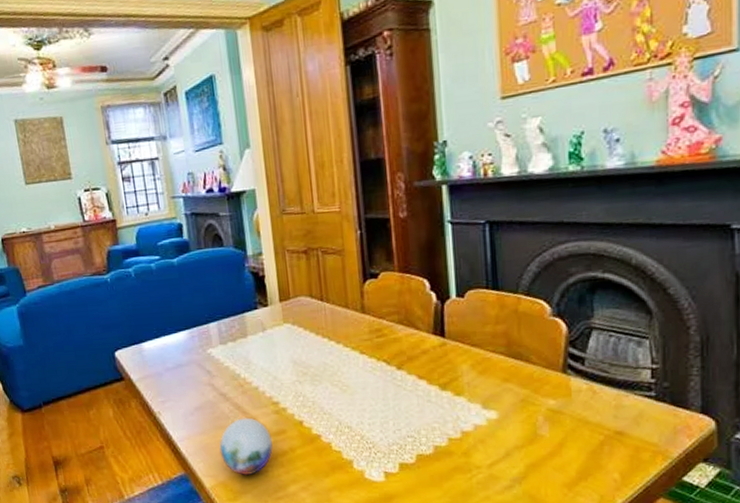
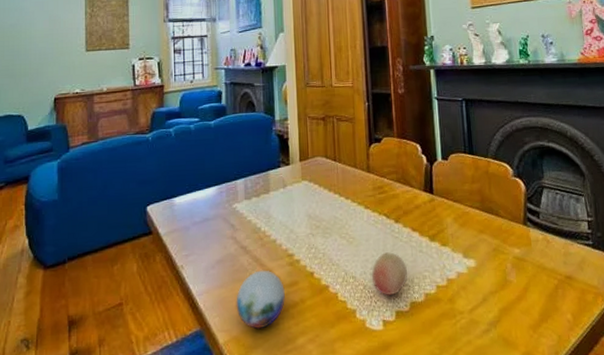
fruit: none [370,401,413,448] -> present [371,252,407,297]

